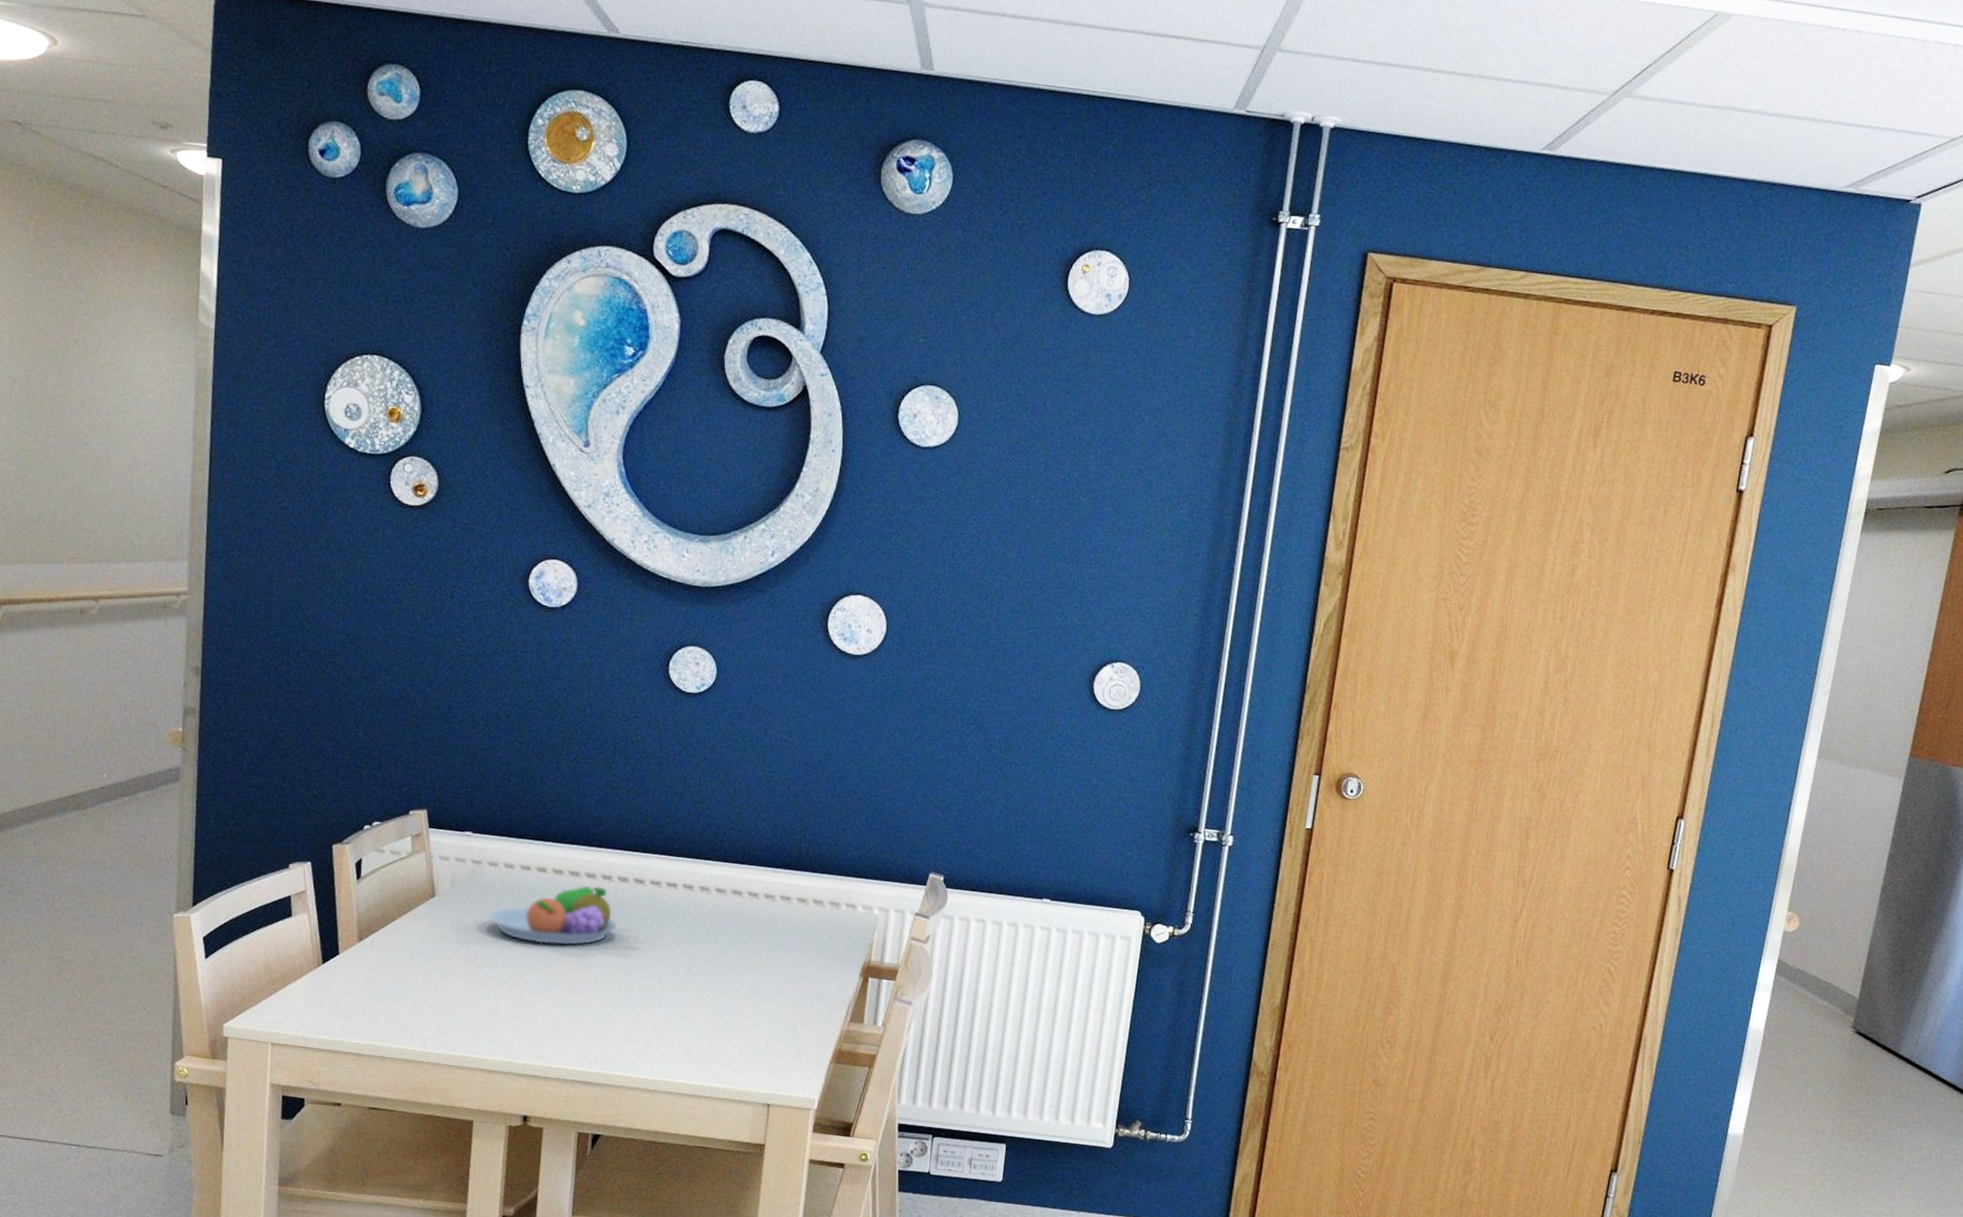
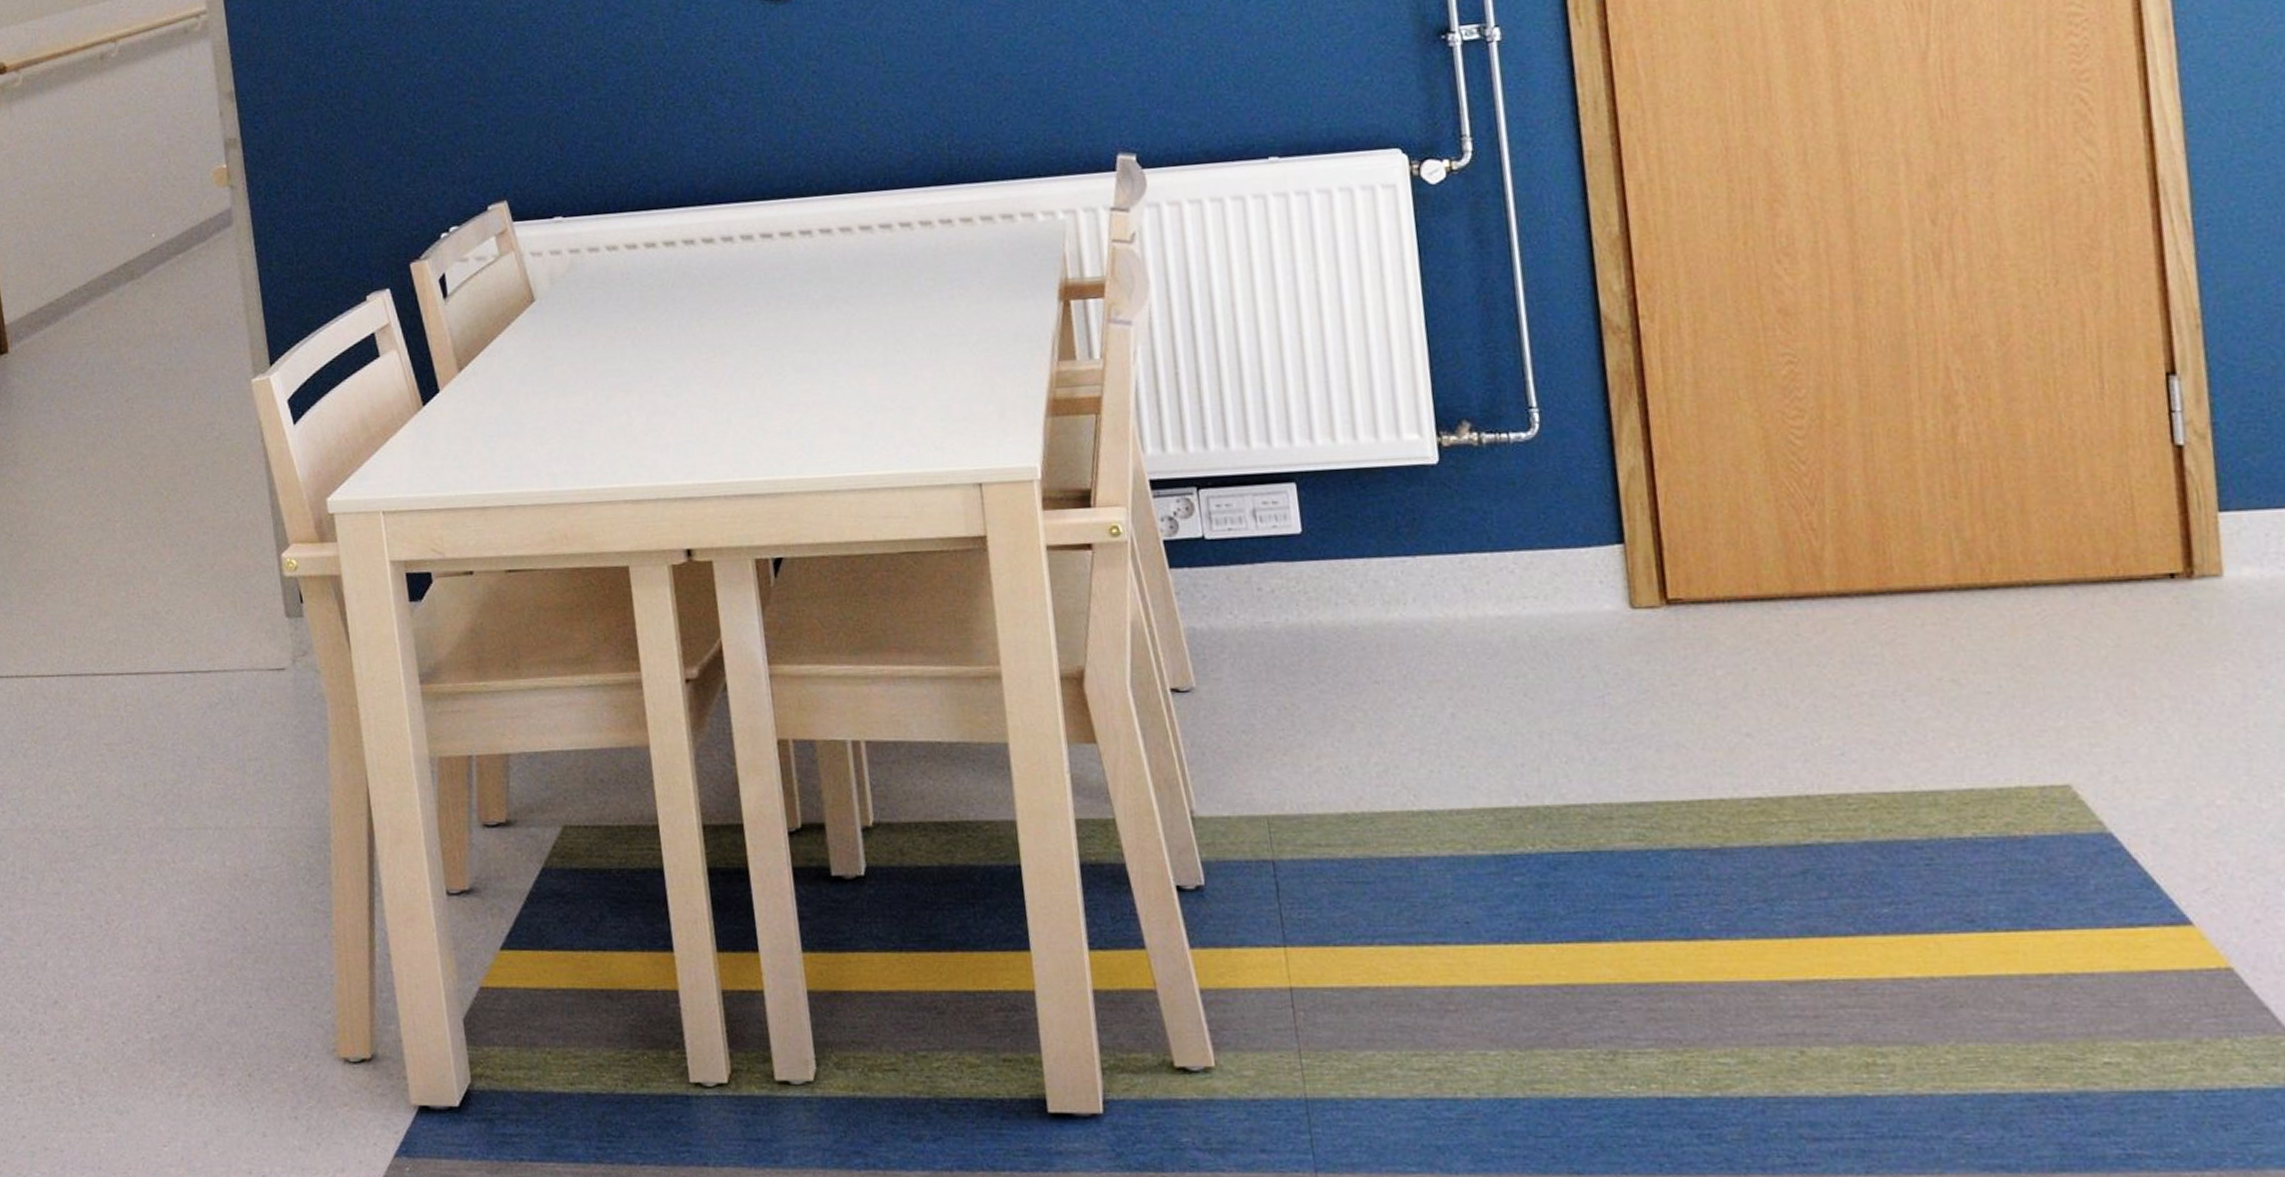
fruit bowl: present [488,885,617,946] -> none [599,251,751,335]

